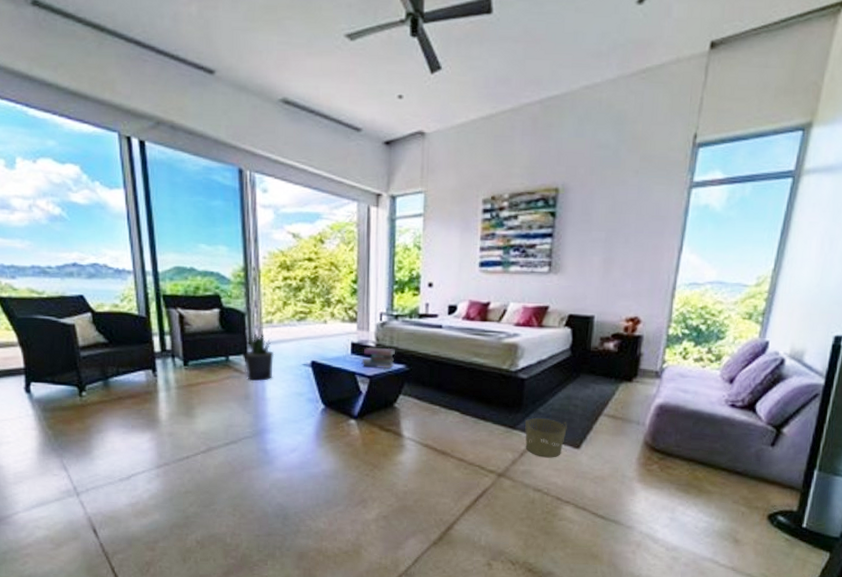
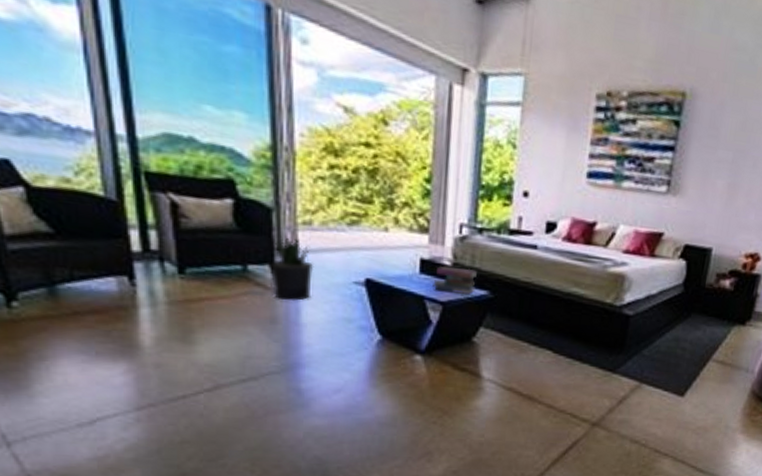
basket: present [524,418,567,458] -> none [625,361,673,406]

